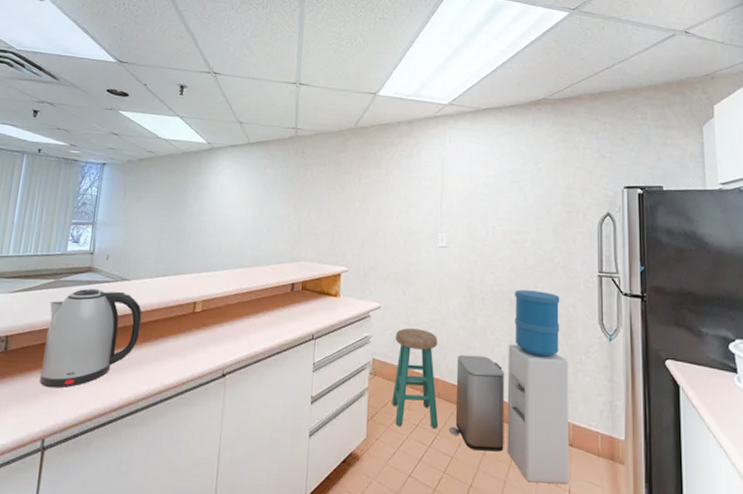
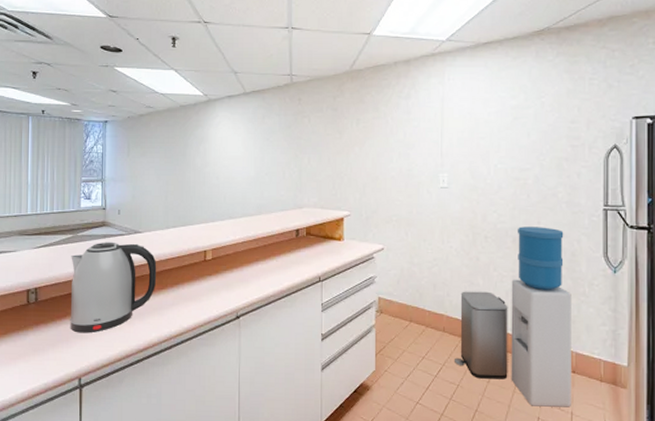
stool: present [392,328,438,428] -> none [398,268,443,360]

